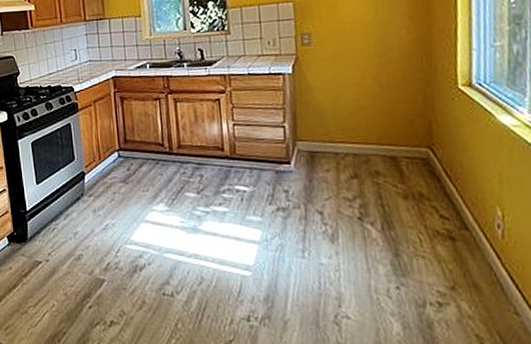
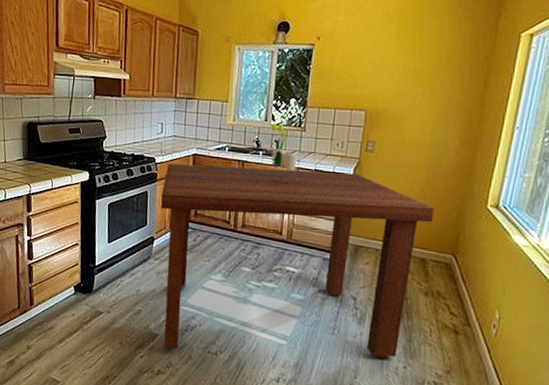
dining table: none [85,71,396,295] -> present [161,163,434,360]
bouquet: none [191,30,227,86] -> present [271,123,297,175]

